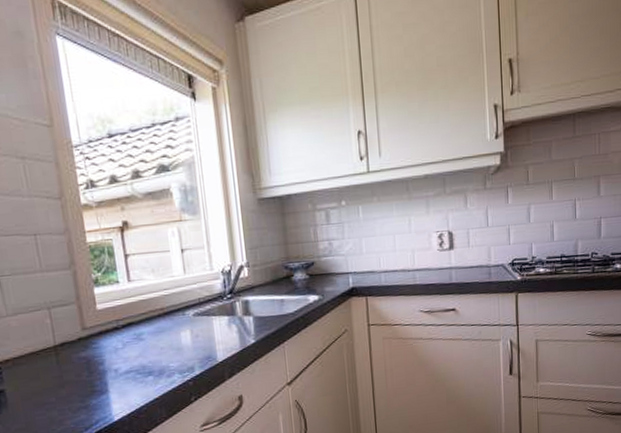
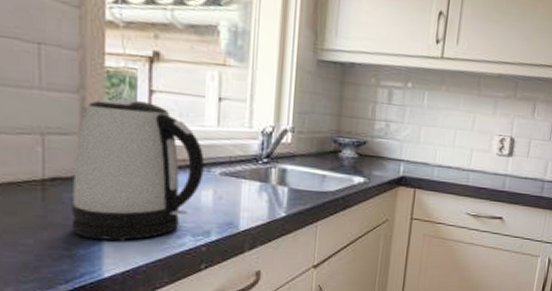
kettle: none [74,265,180,390] -> present [71,98,205,241]

